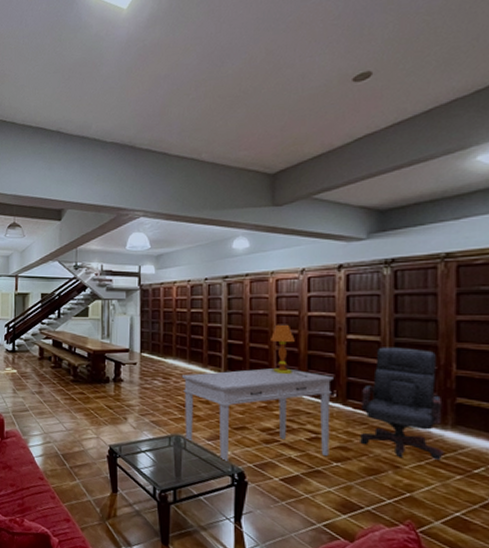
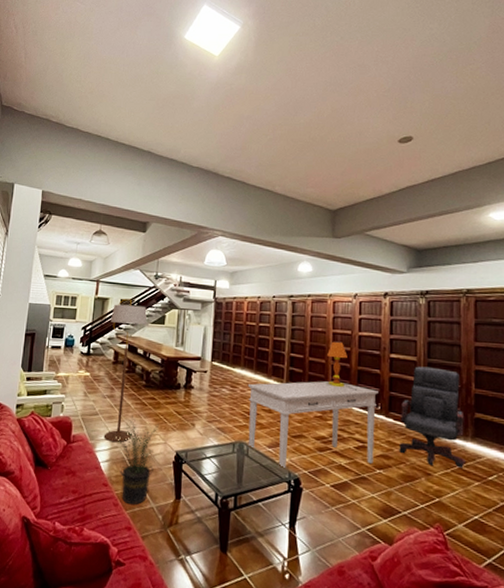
floor lamp: none [33,292,70,437] -> present [103,298,147,442]
potted plant: none [46,410,90,498] -> present [114,415,159,505]

